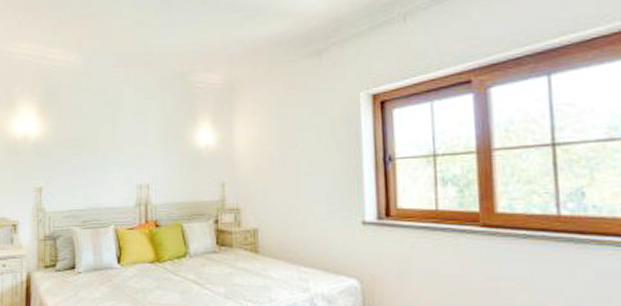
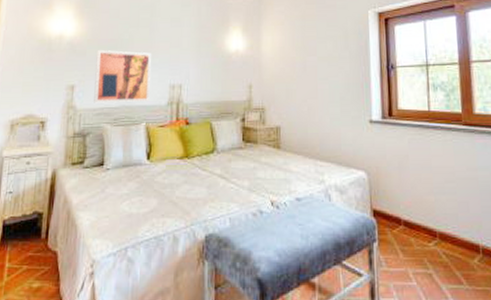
wall art: none [61,149,117,206] -> present [94,49,151,103]

